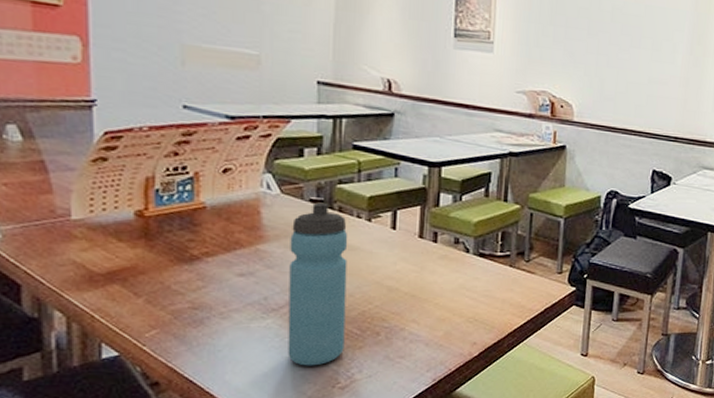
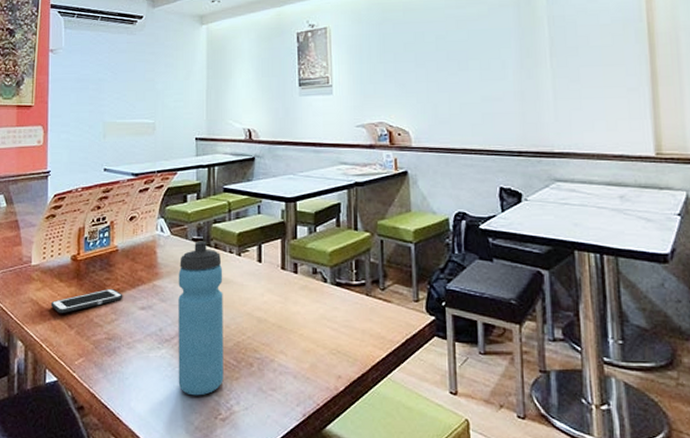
cell phone: none [105,252,214,279] -> present [50,289,123,313]

